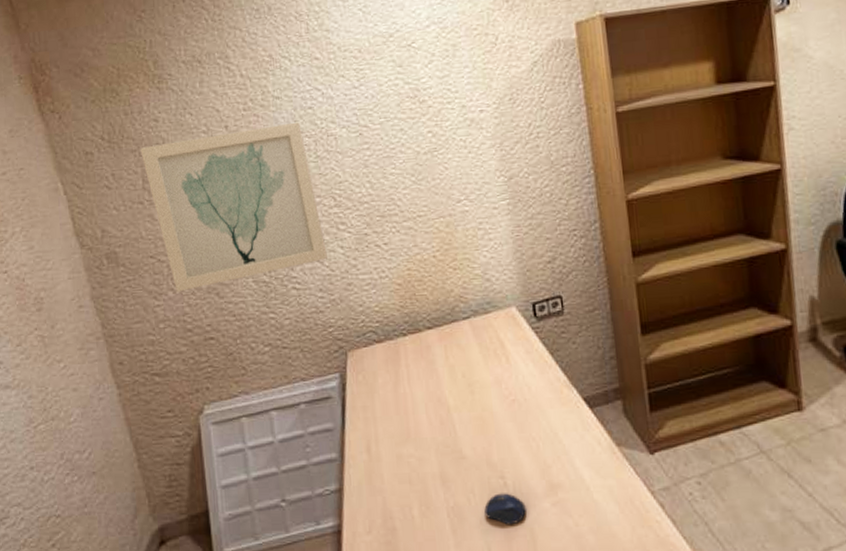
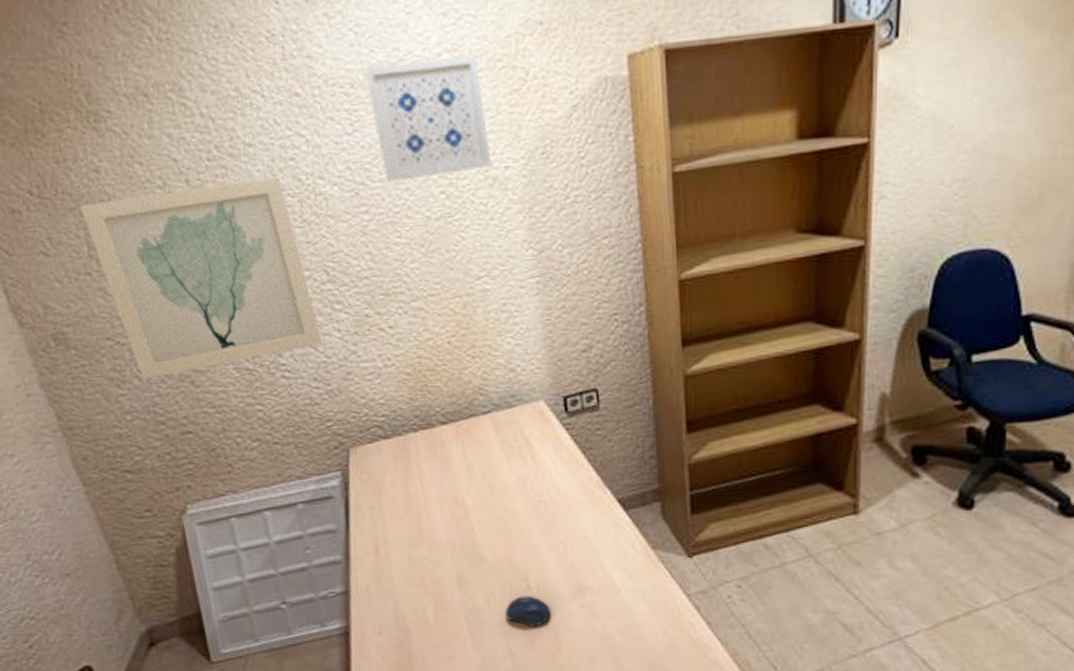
wall art: none [370,26,470,124] -> present [365,56,492,182]

